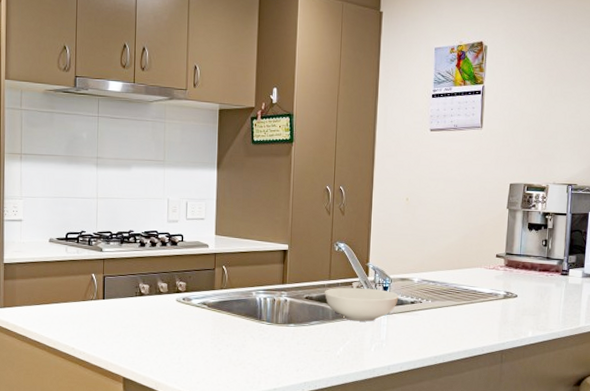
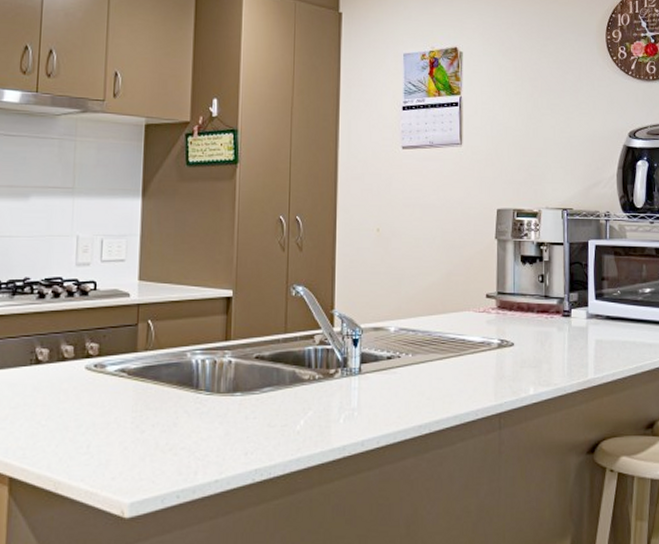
bowl: present [324,287,400,322] -> none [278,342,373,385]

